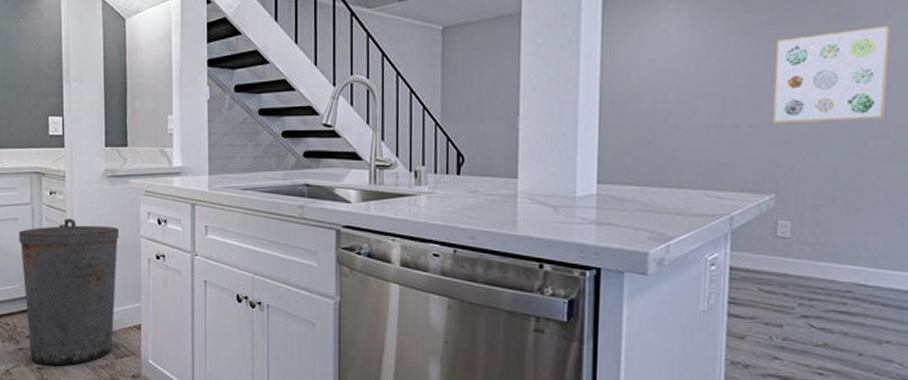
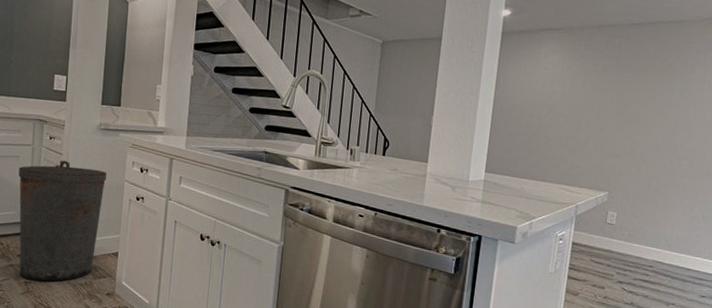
wall art: present [773,25,889,124] -> none [612,79,694,145]

